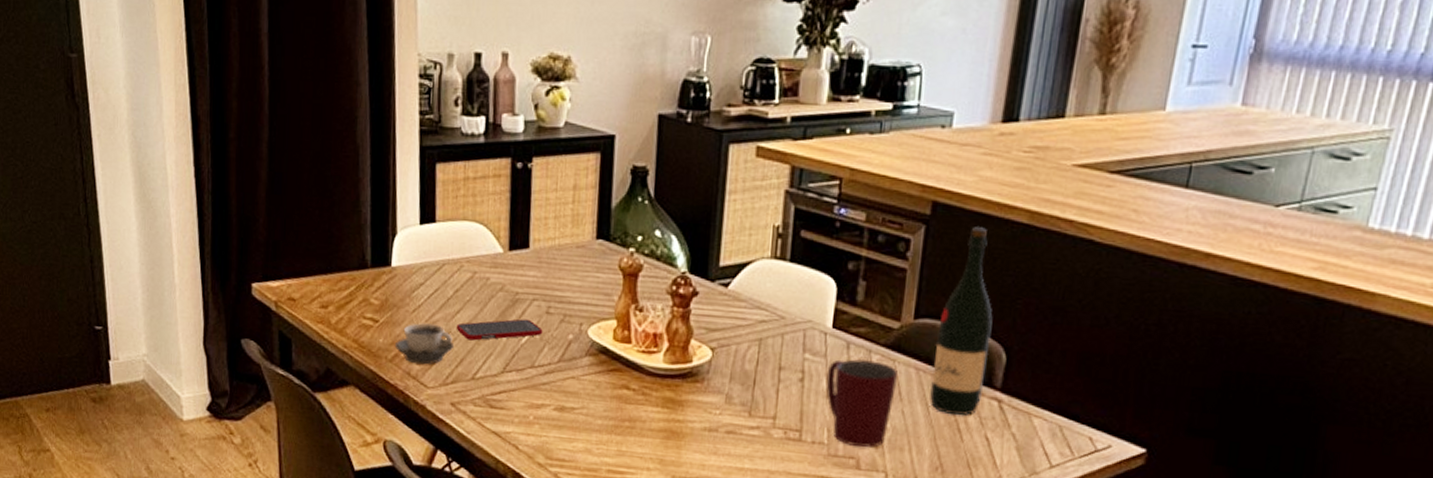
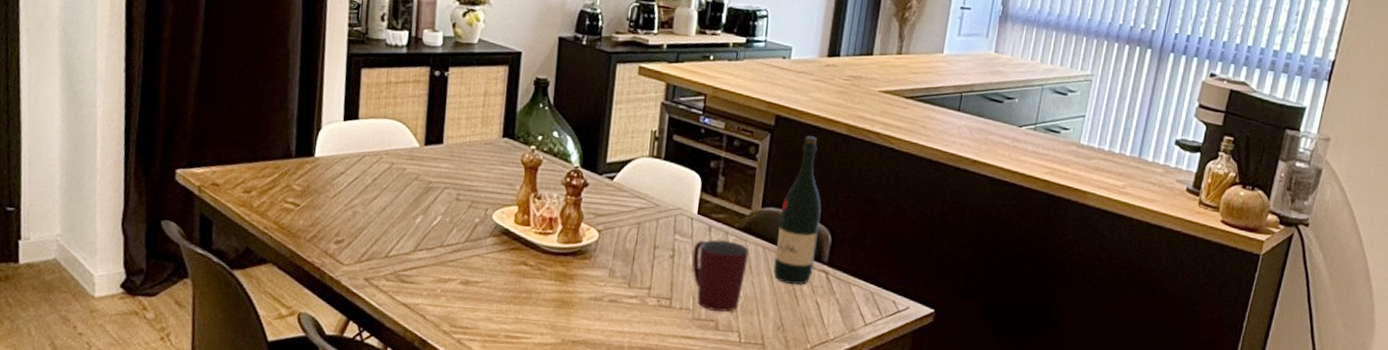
cup: present [394,323,455,365] -> none [313,207,371,244]
cell phone: present [456,319,543,341] -> none [372,204,452,223]

